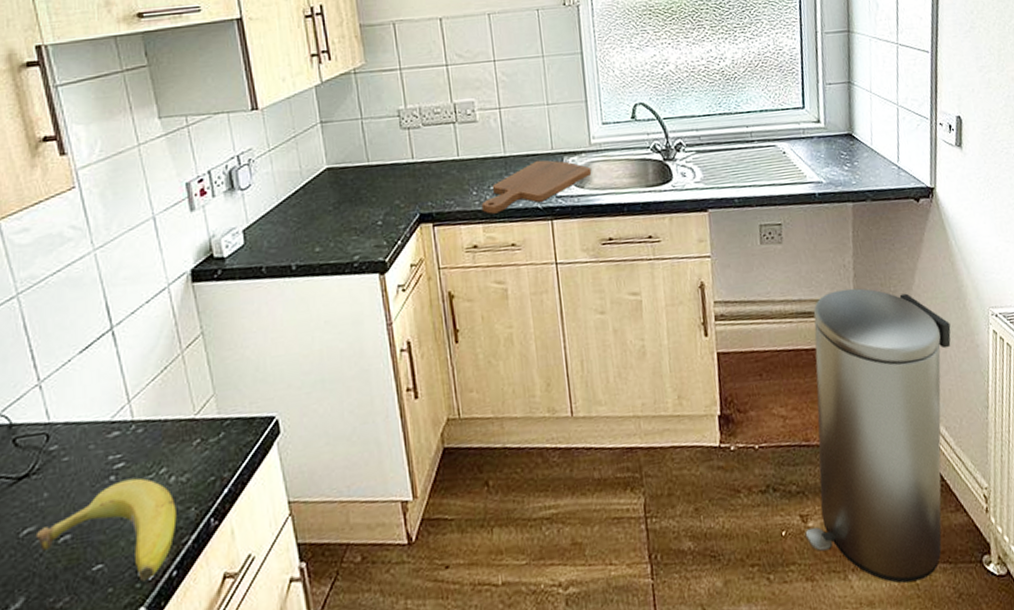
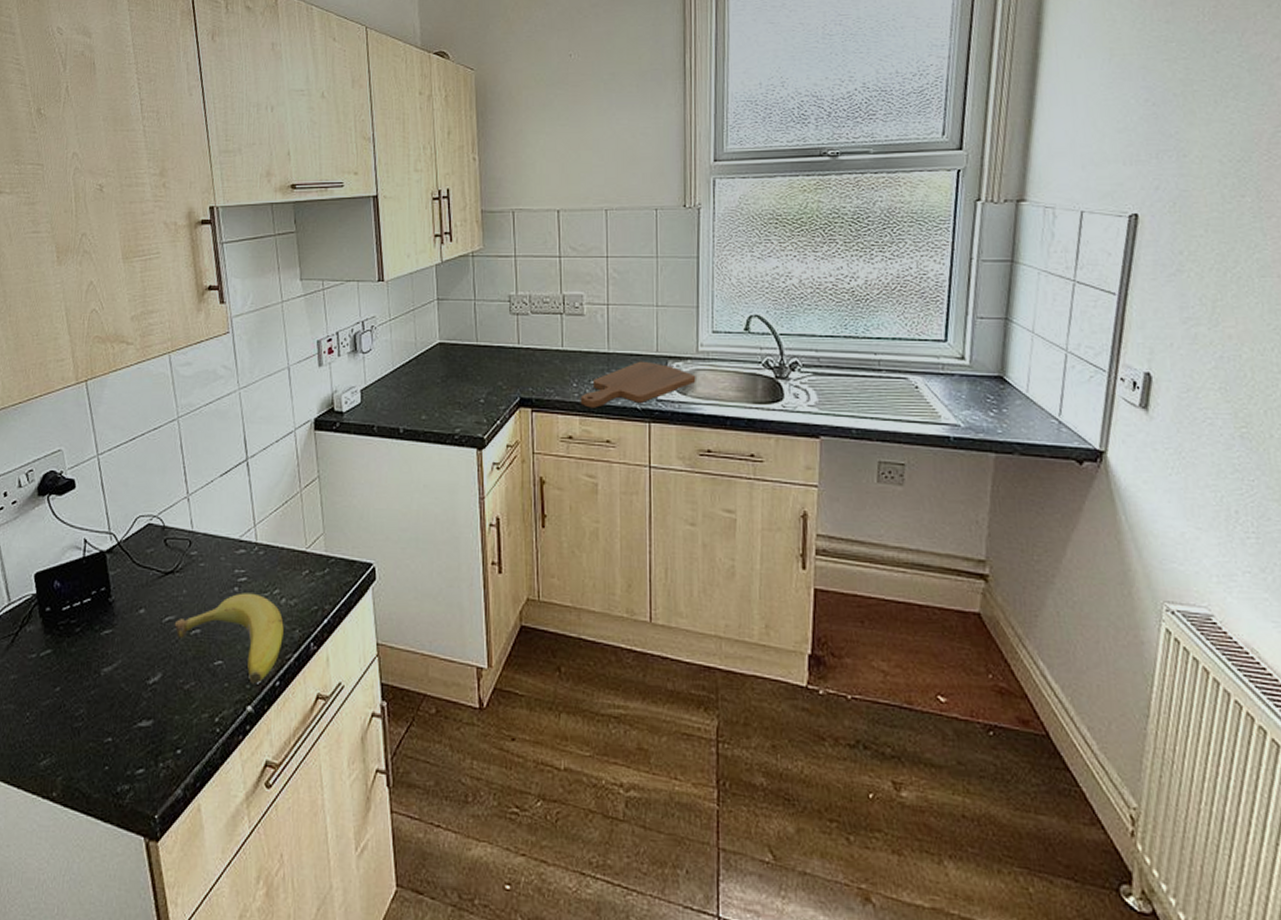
pedal bin: present [805,288,951,584] -> none [896,547,1108,891]

